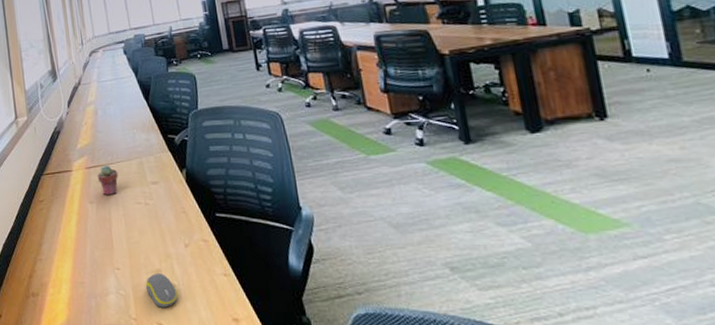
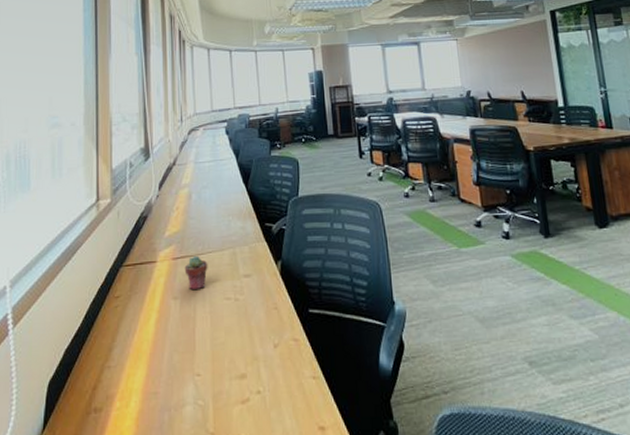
computer mouse: present [145,274,178,308] -> none [227,379,262,418]

